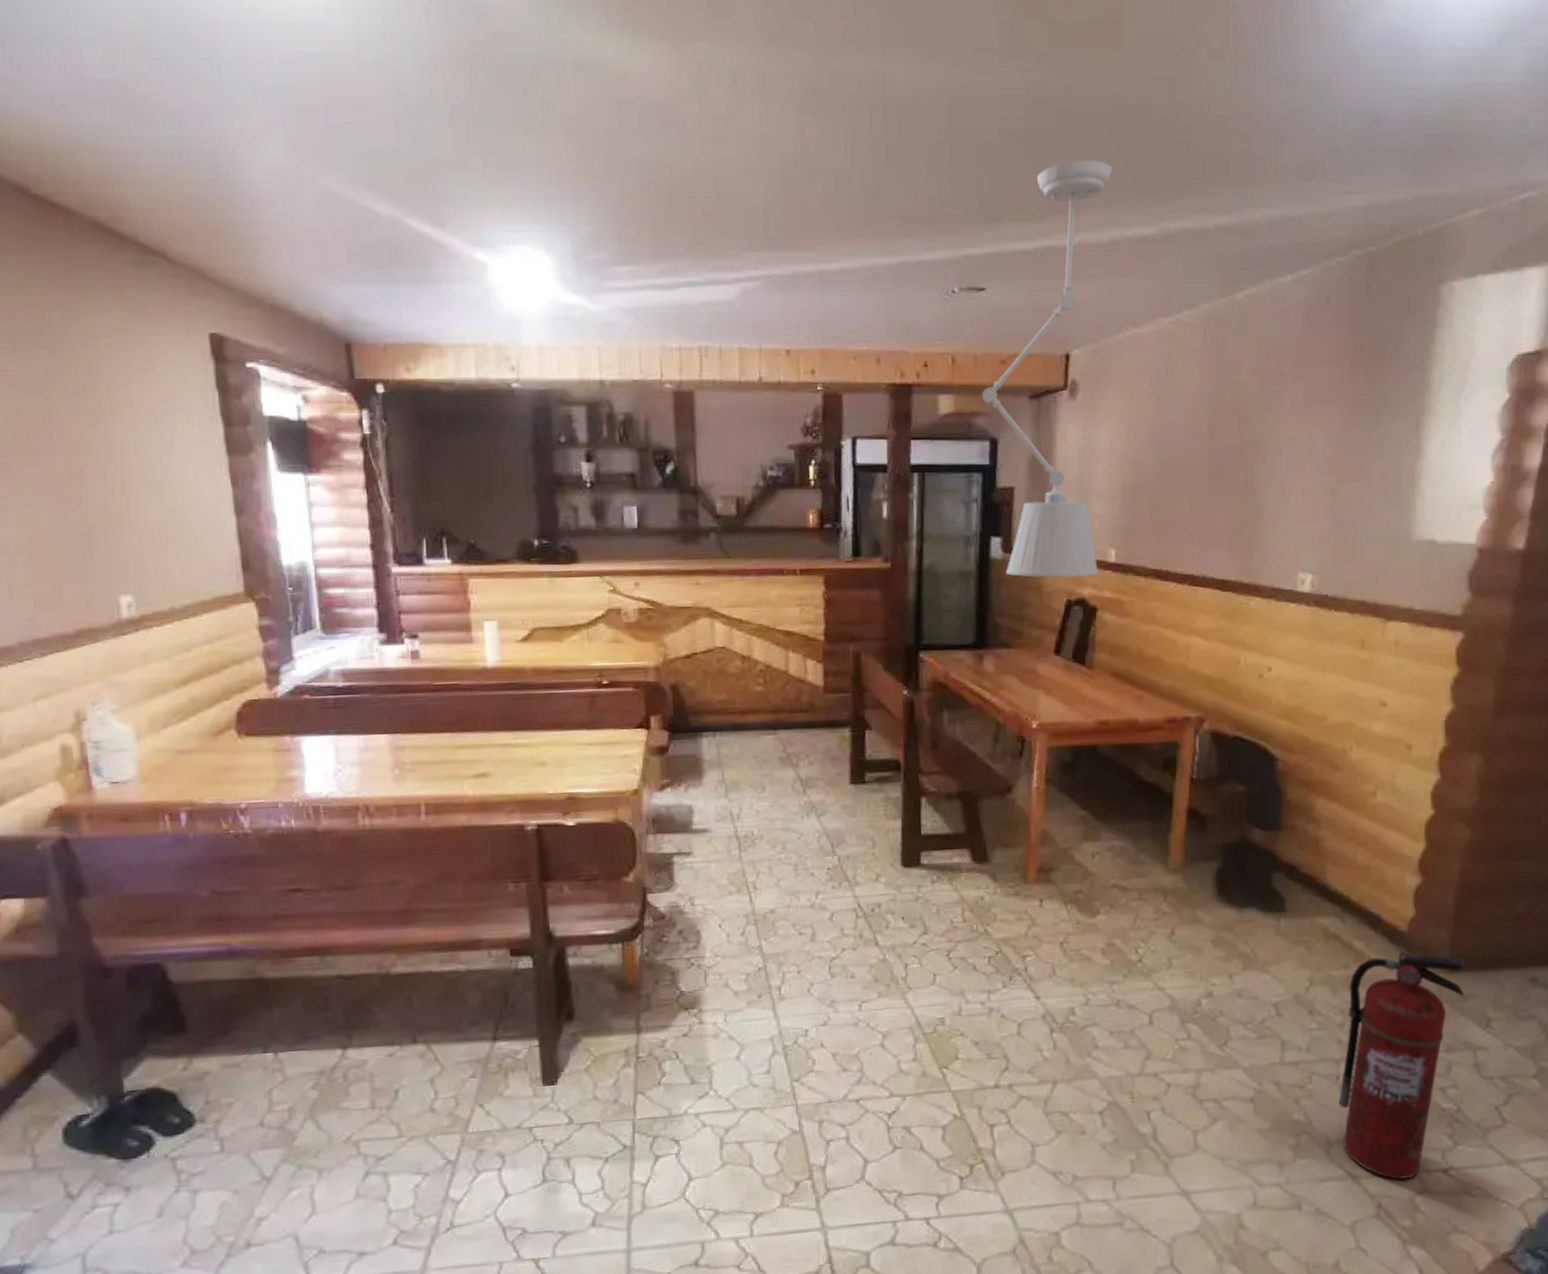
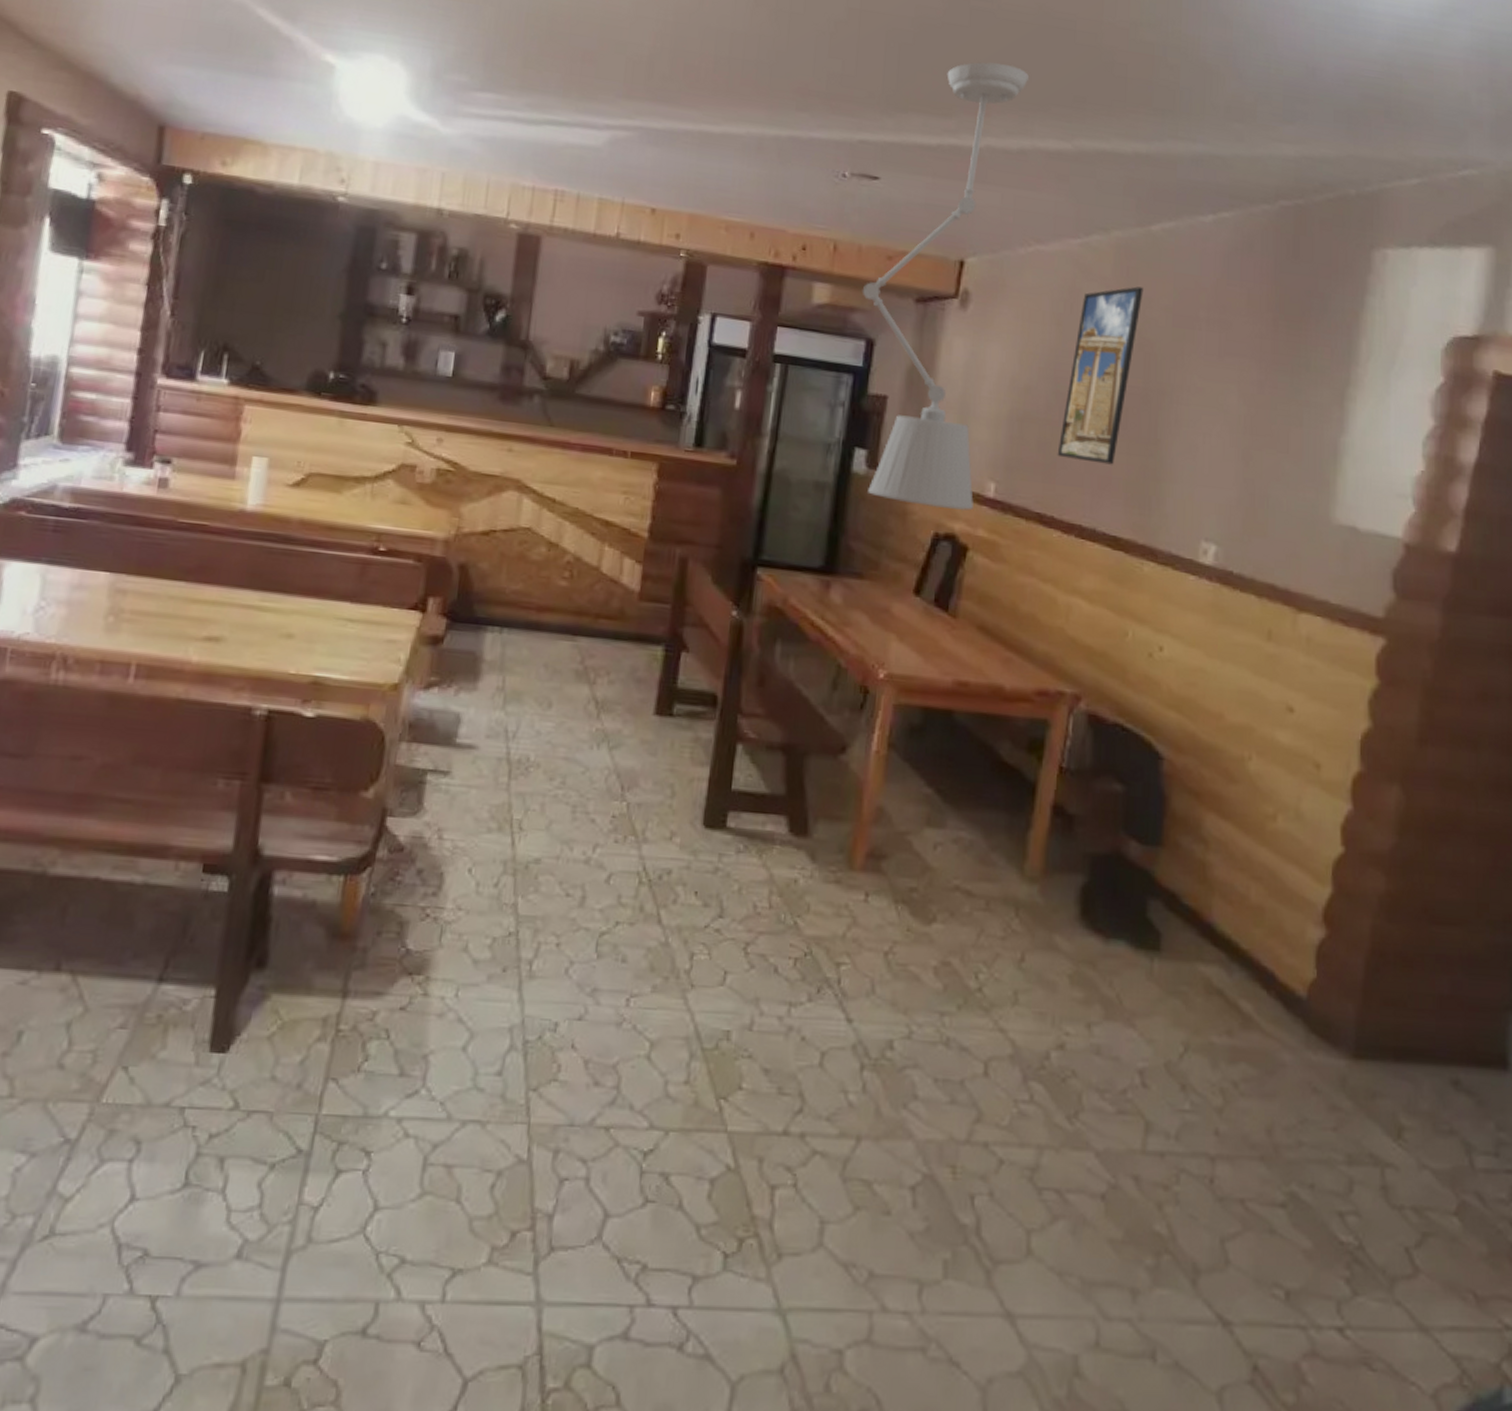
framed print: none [1167,353,1233,519] -> present [1057,286,1144,465]
fire extinguisher: present [1338,951,1465,1180] -> none [1211,1023,1372,1336]

